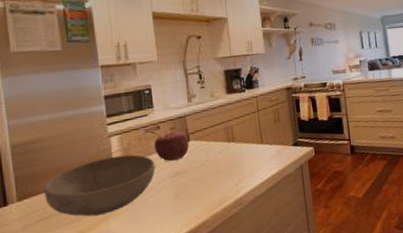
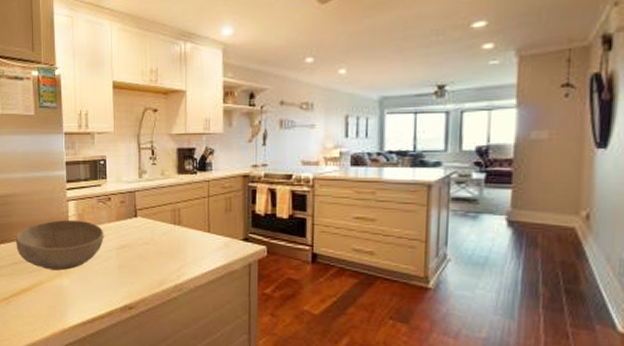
apple: present [153,131,189,162] -> none [104,205,136,234]

